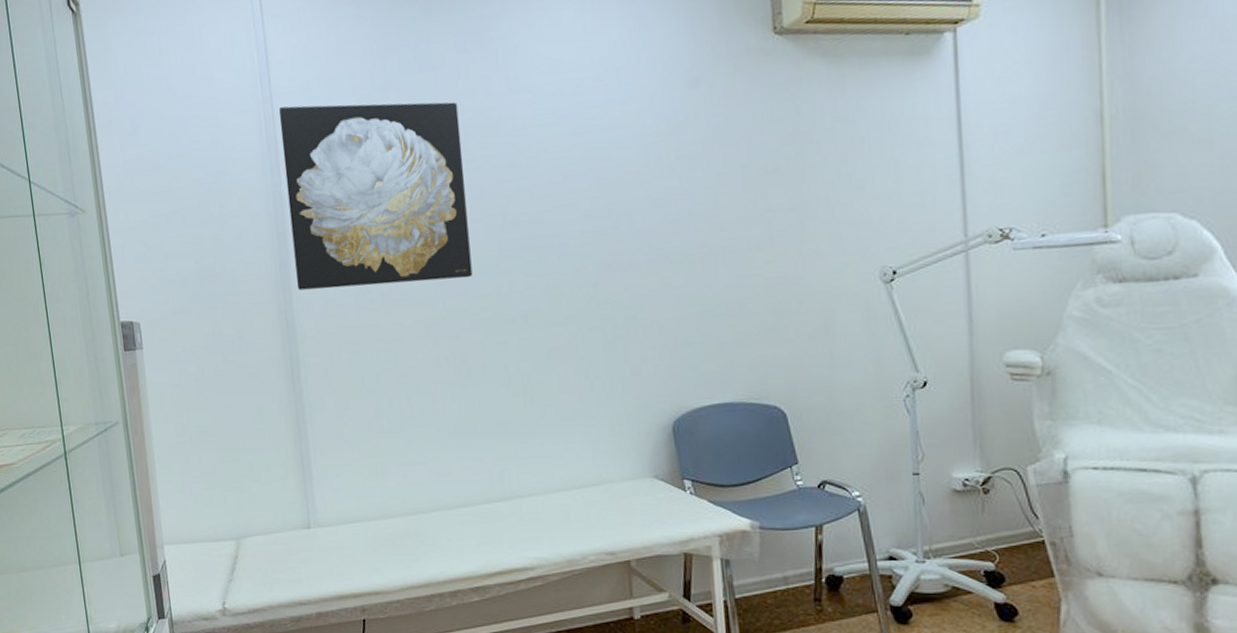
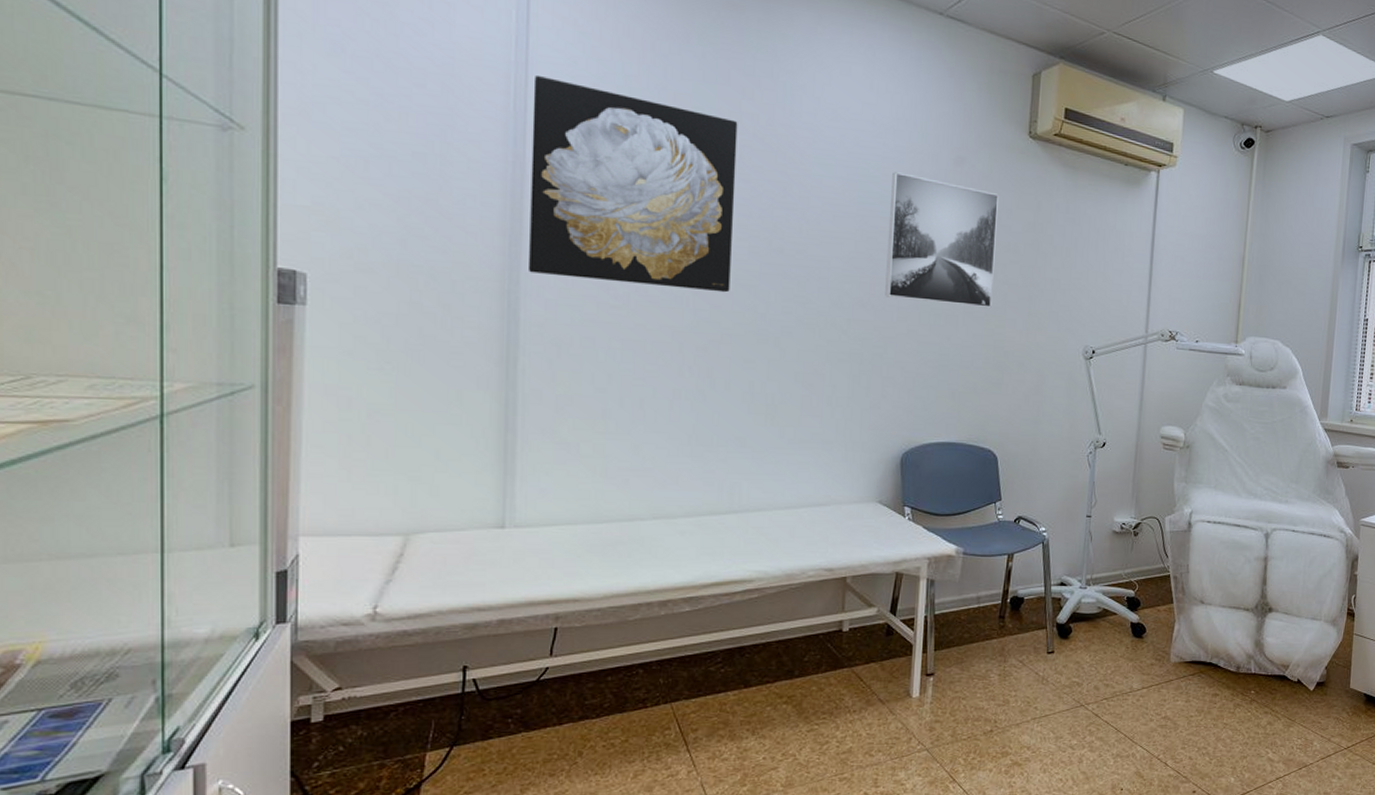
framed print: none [620,109,755,252] -> present [885,172,999,309]

